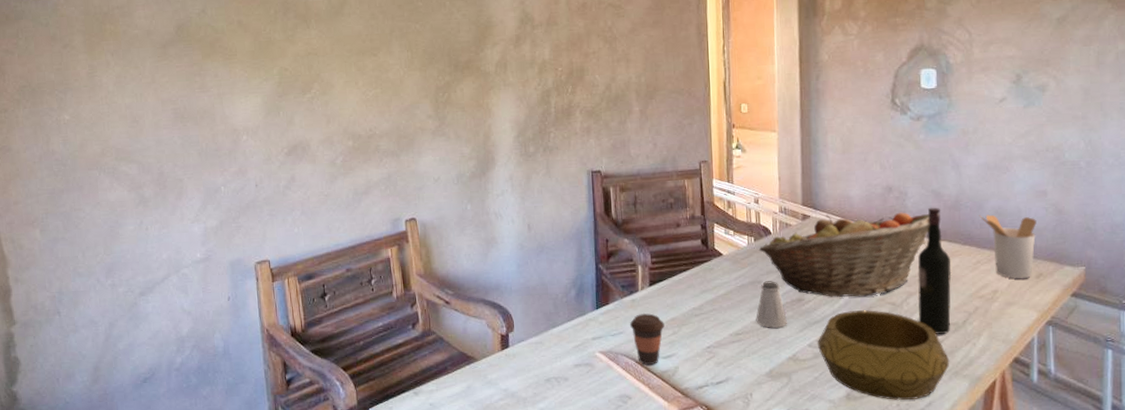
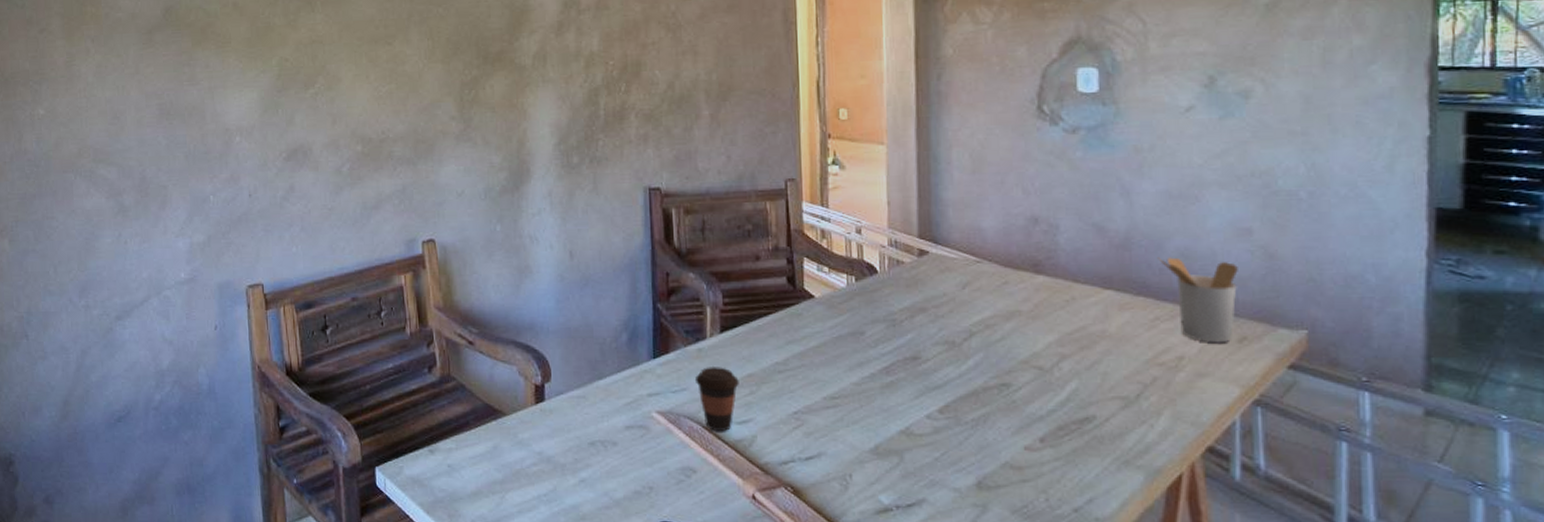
saltshaker: present [756,281,787,329] -> none [857,332,898,394]
fruit basket: present [758,212,930,297] -> none [861,250,1090,358]
decorative bowl: present [818,310,950,400] -> none [939,375,1118,494]
wine bottle: present [917,207,952,334] -> none [1073,245,1120,410]

